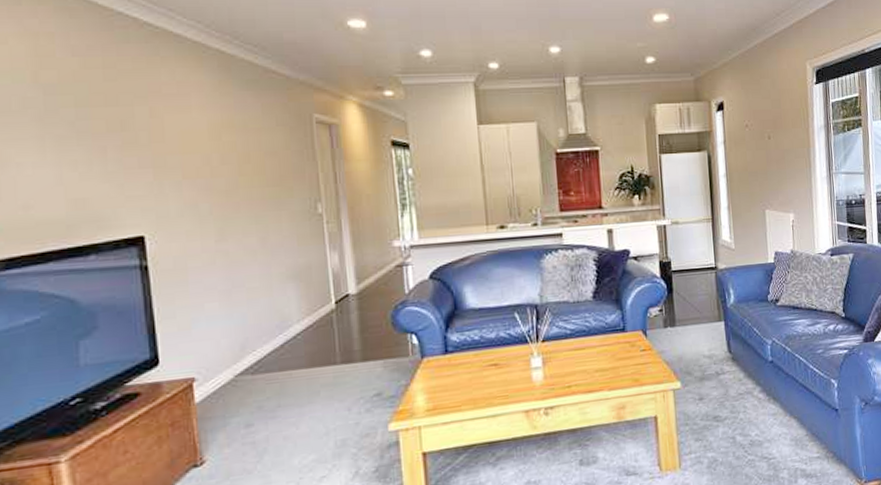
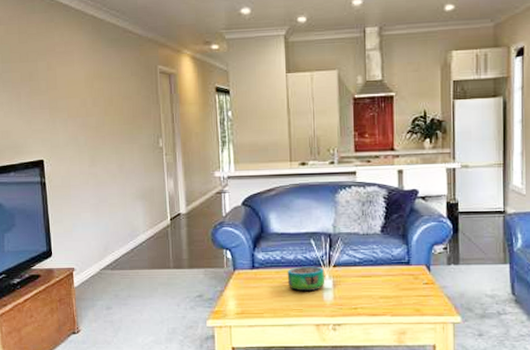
decorative bowl: none [488,343,534,375] -> present [287,266,325,292]

